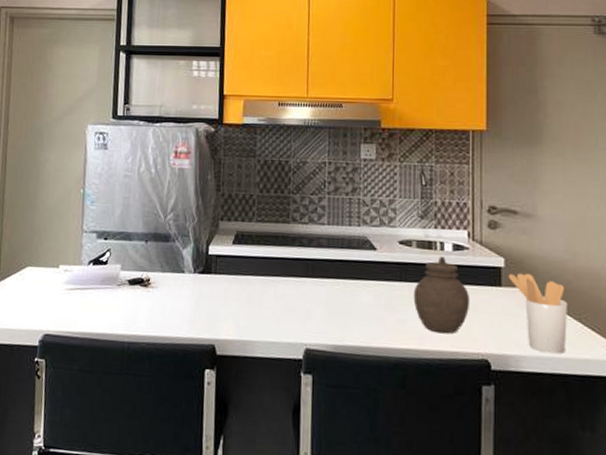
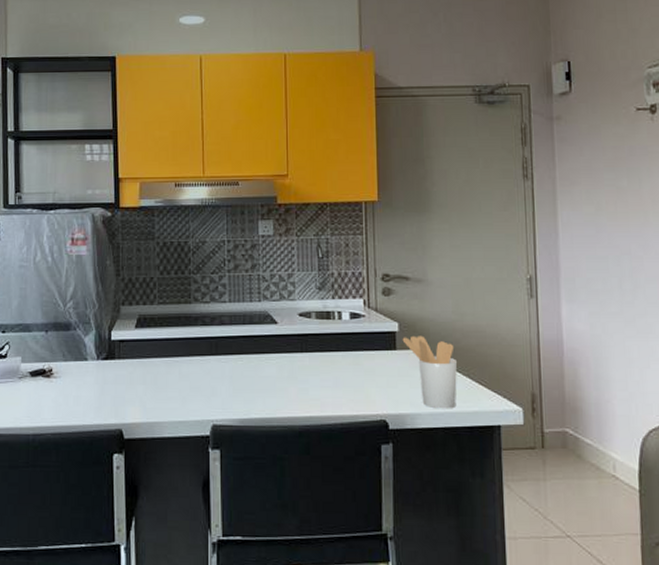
jar: present [413,256,471,334] -> none [314,325,368,399]

